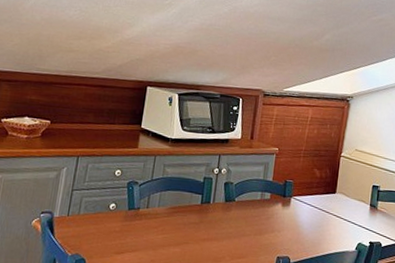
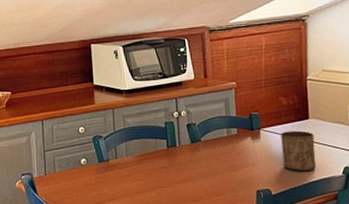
cup: none [306,202,338,243] -> present [281,130,317,171]

